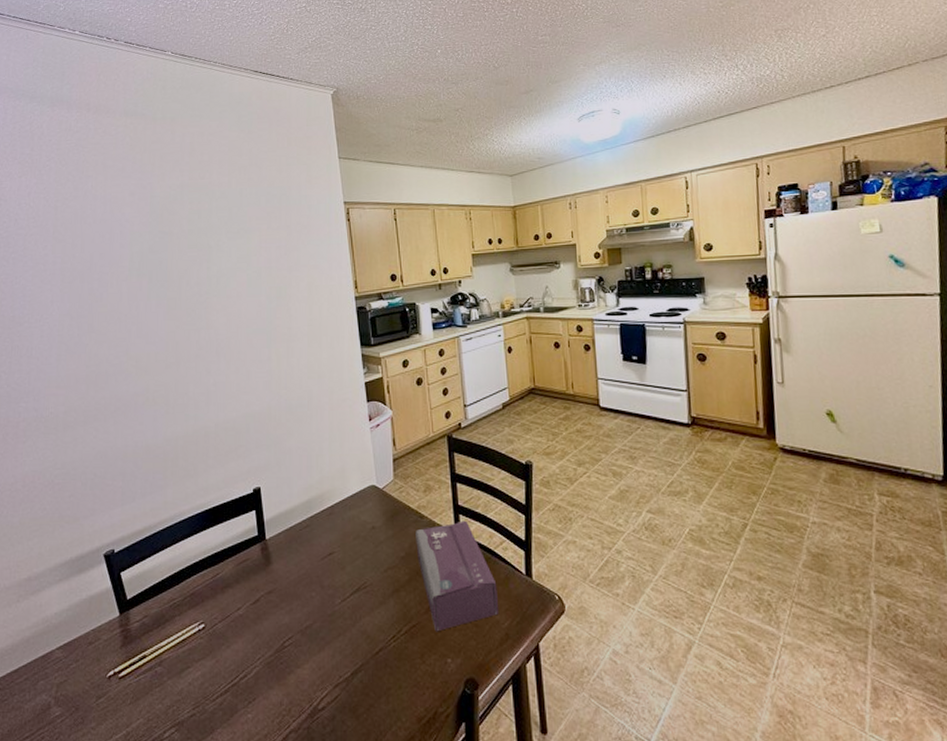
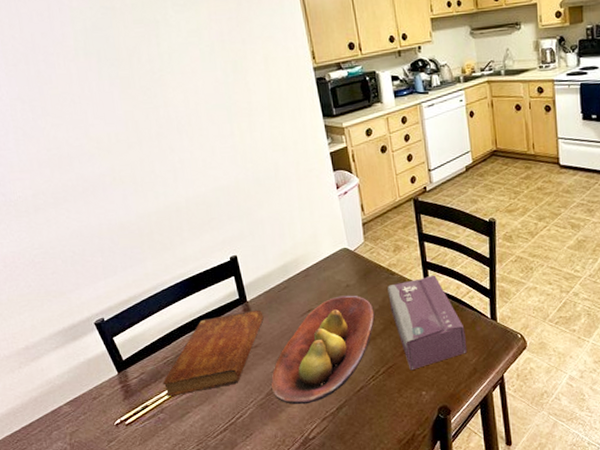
bible: none [166,549,281,647] -> present [163,309,264,397]
fruit bowl: none [281,538,400,666] -> present [270,295,375,405]

